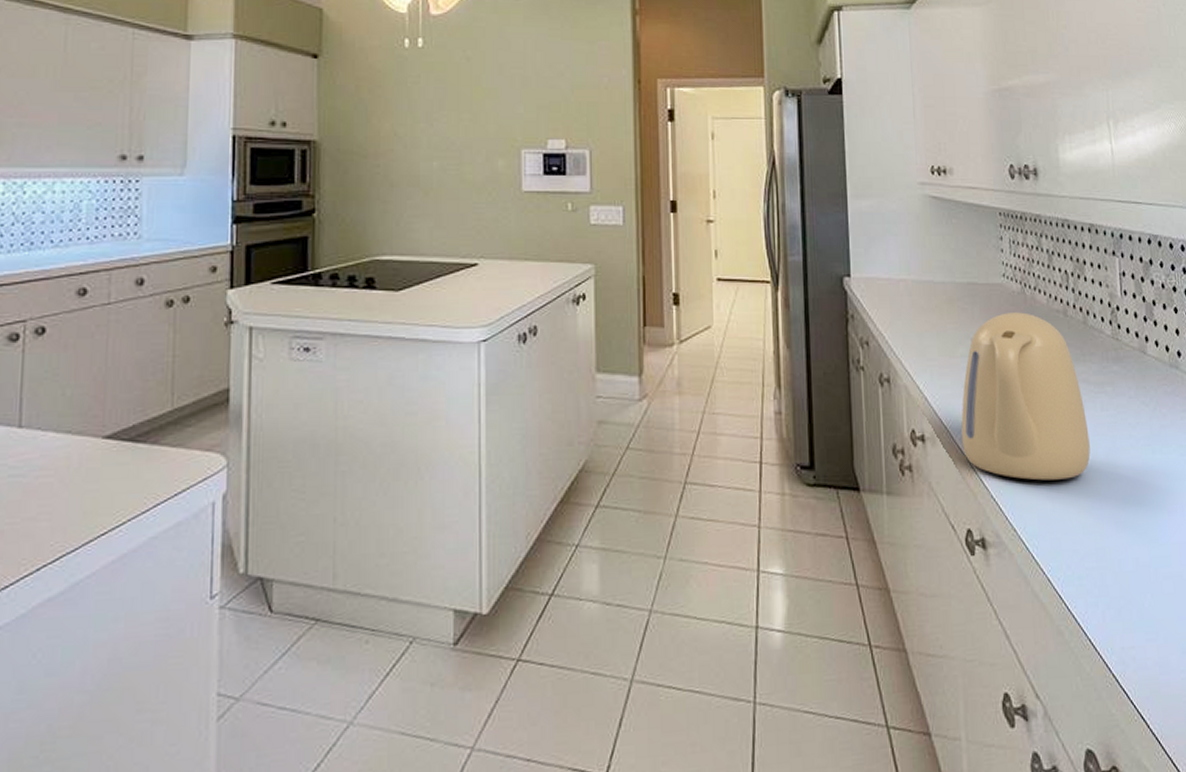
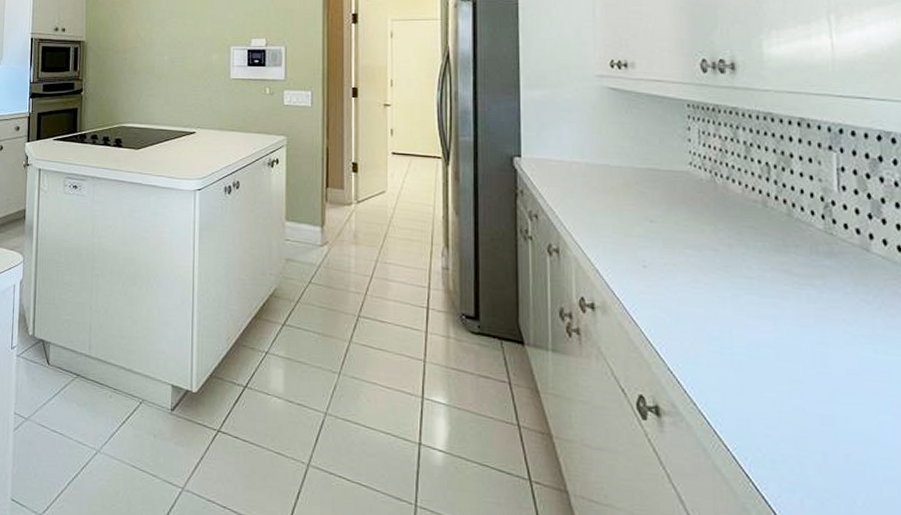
kettle: present [960,312,1091,481] -> none [635,199,791,365]

